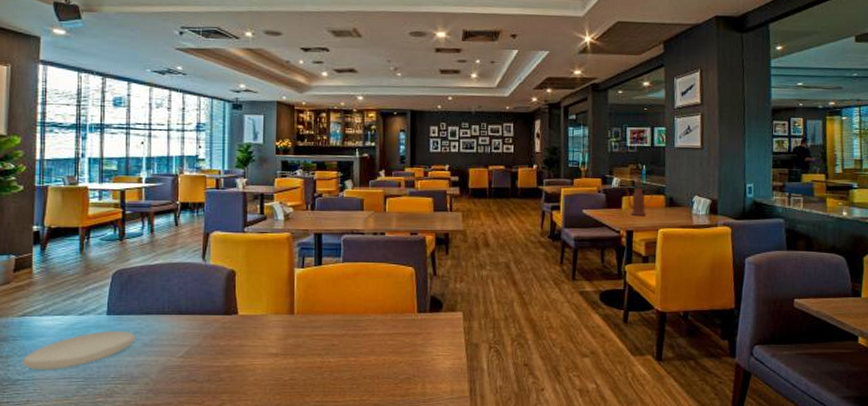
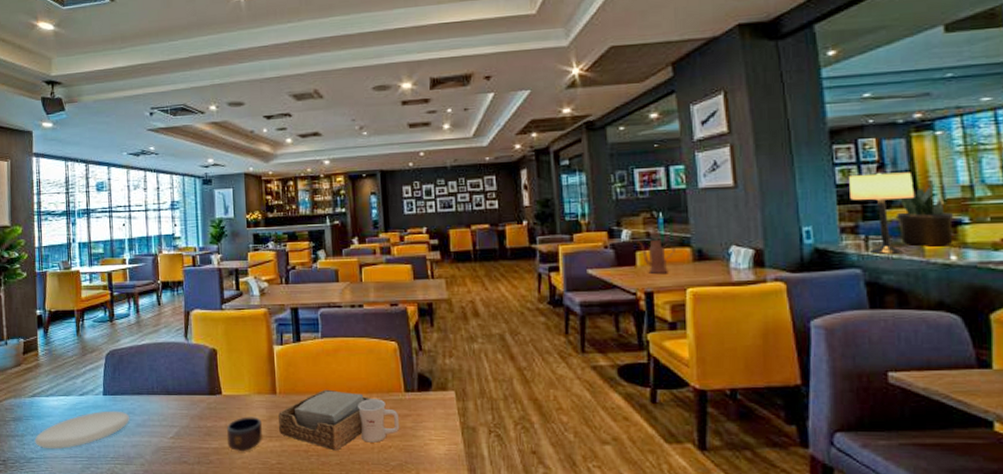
mug: none [240,336,278,368] -> present [226,416,263,451]
napkin holder: none [294,310,387,367] -> present [279,389,372,451]
mug: none [373,319,411,359] -> present [358,399,400,443]
table lamp: none [781,144,825,210] -> present [849,172,915,255]
planter: none [811,158,848,205] -> present [897,186,954,247]

